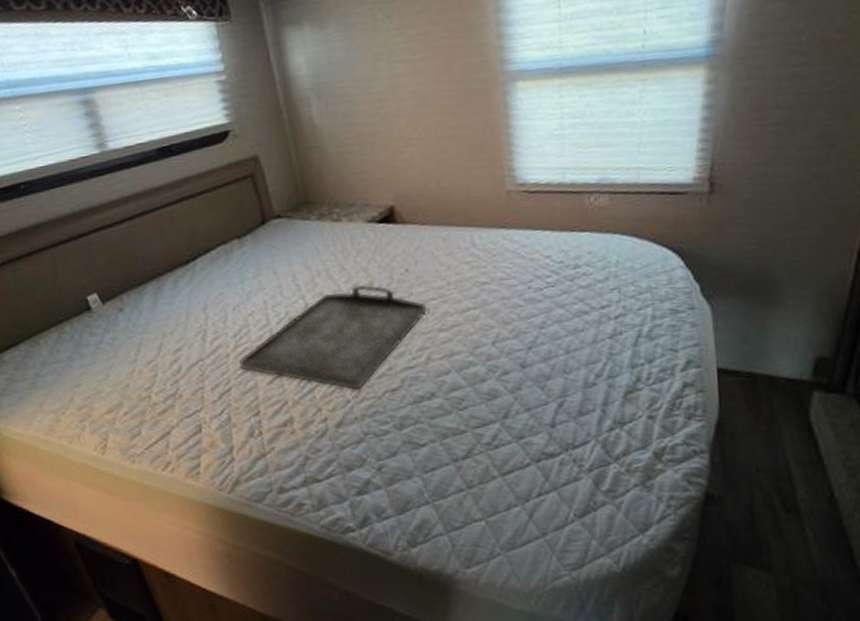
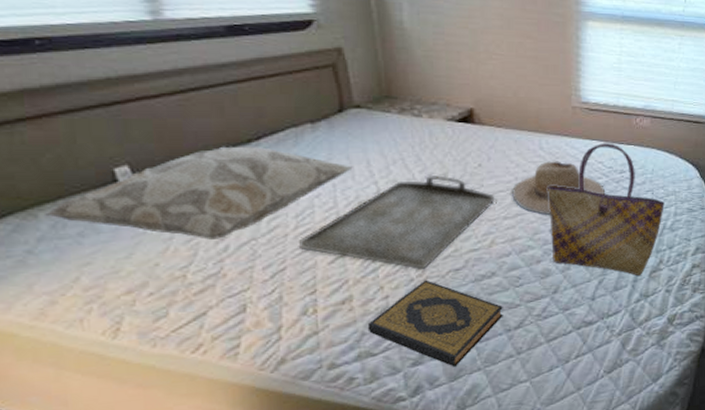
decorative pillow: none [44,267,280,361] -> present [45,146,353,240]
hardback book: none [309,401,448,499] -> present [367,279,503,367]
straw hat: none [445,259,558,325] -> present [512,161,606,215]
tote bag: none [486,231,638,398] -> present [548,143,665,277]

